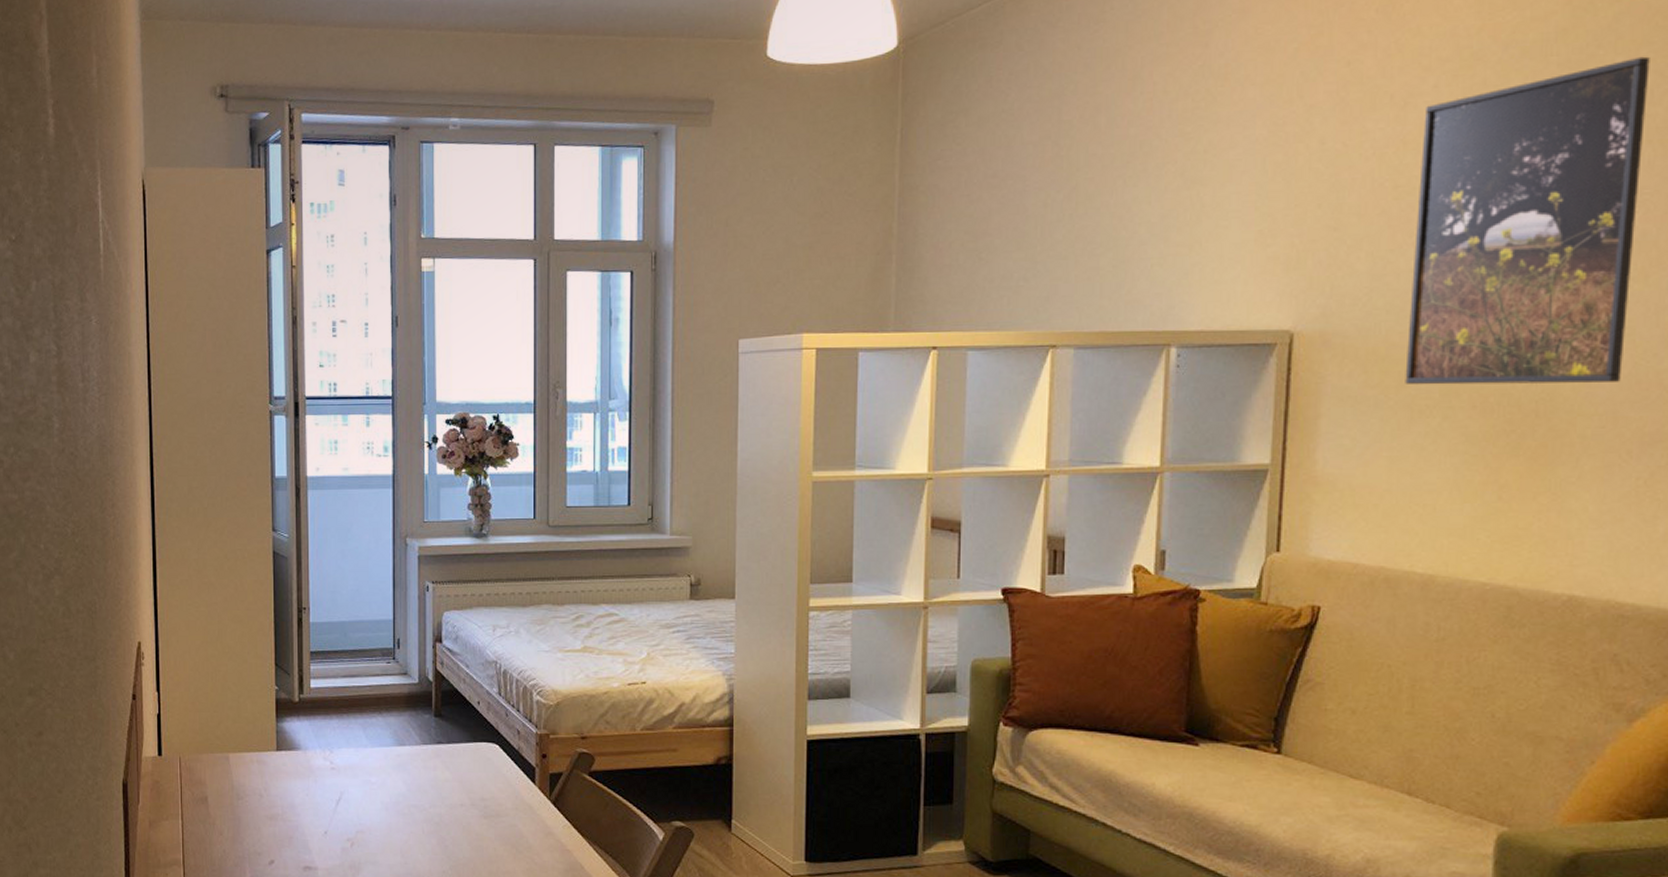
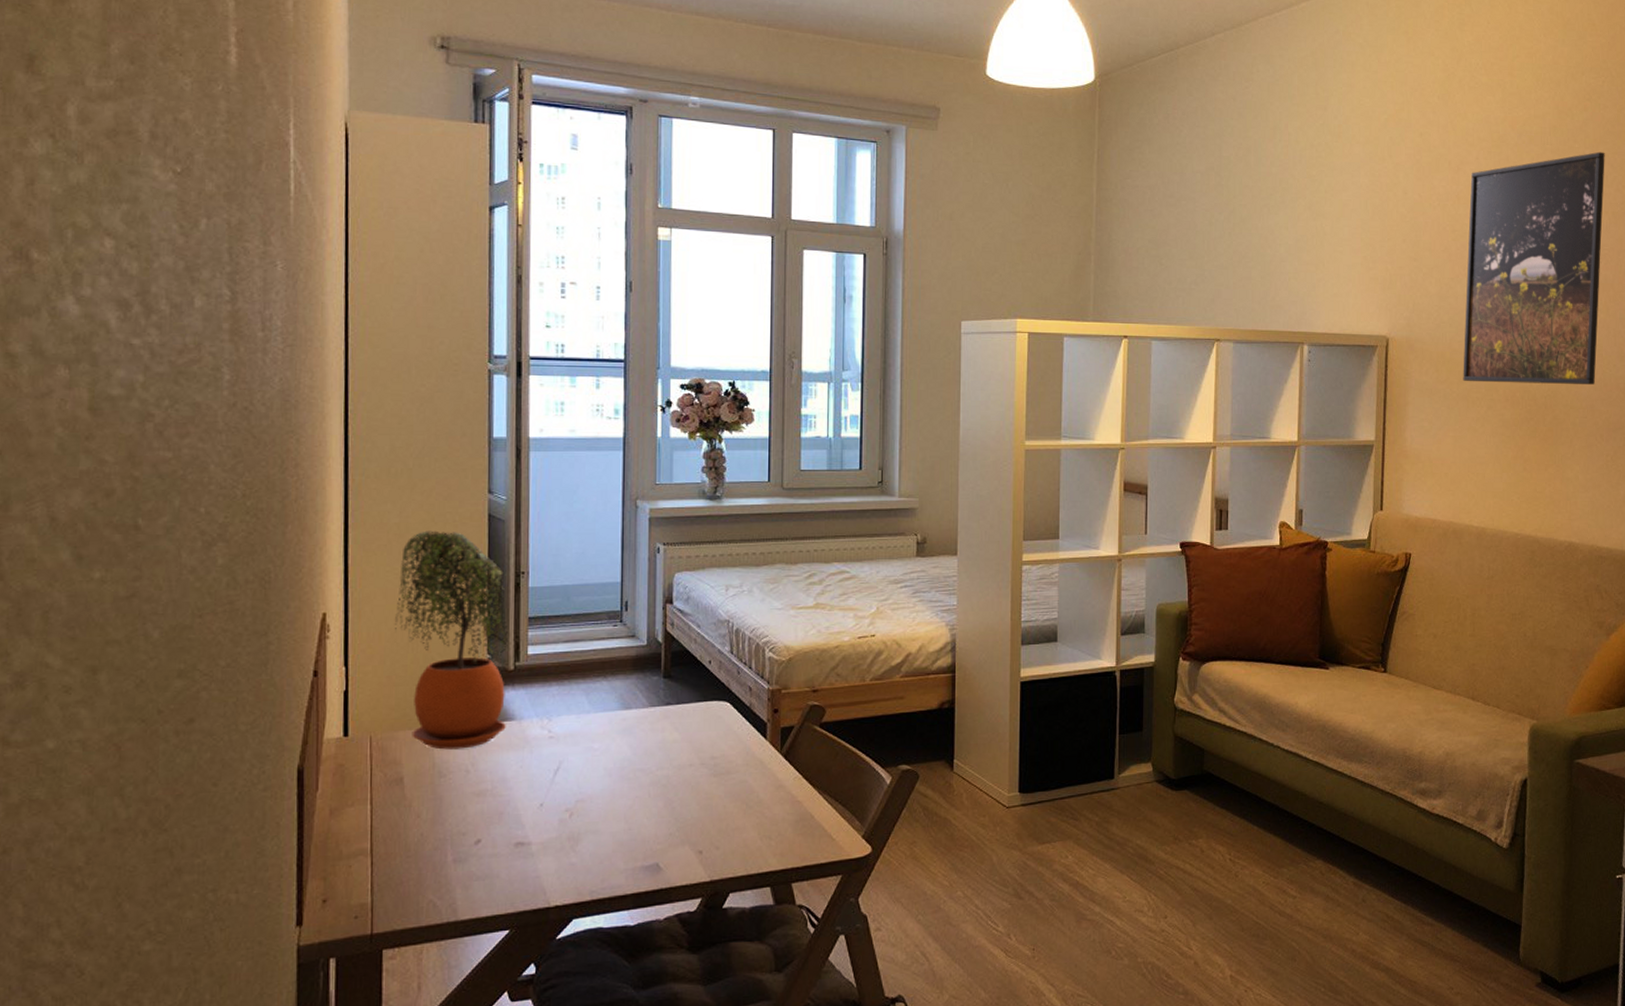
potted plant: none [197,567,293,774] -> present [395,530,508,750]

